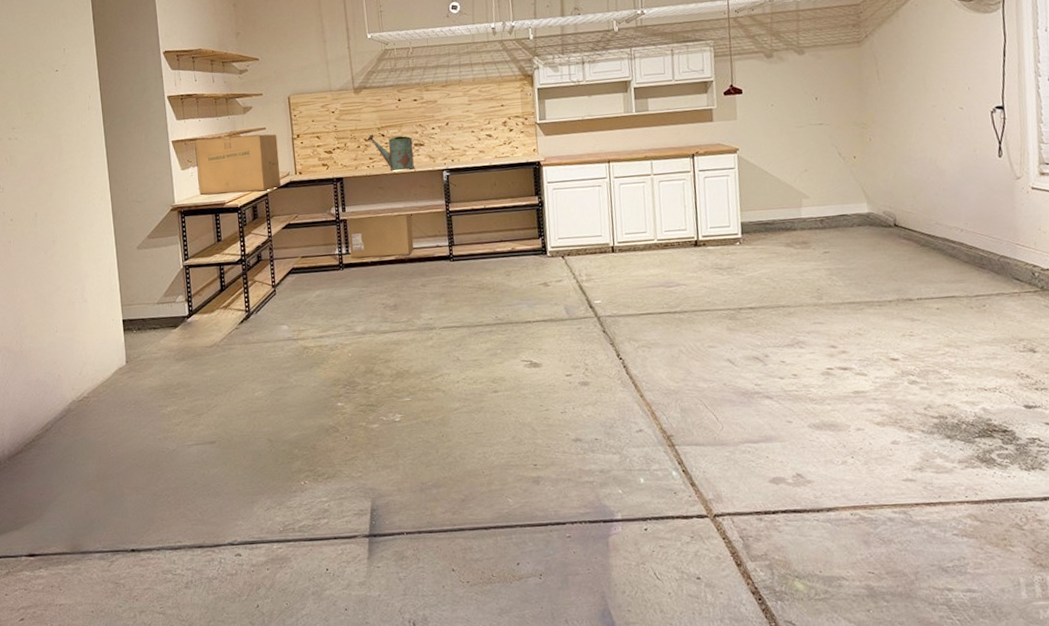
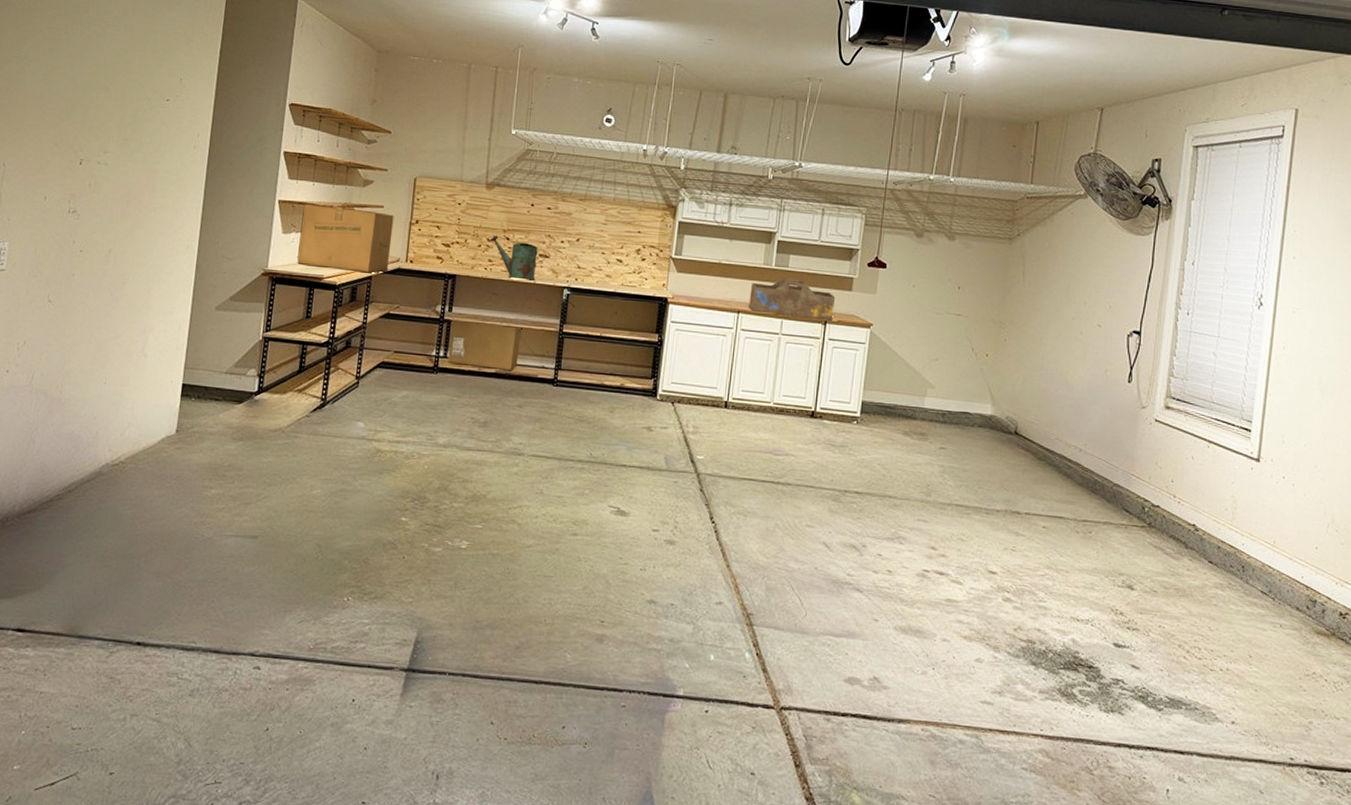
tool box: none [616,120,699,159] -> present [749,278,836,322]

